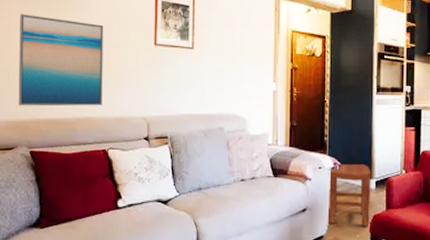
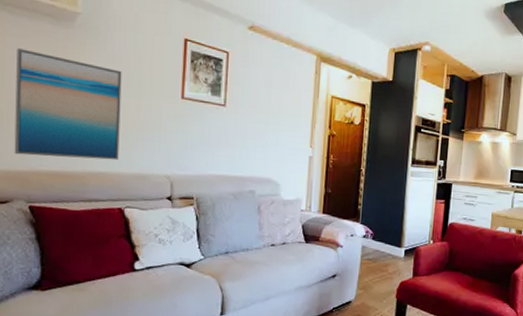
stool: present [328,164,372,226] -> none [357,232,402,292]

